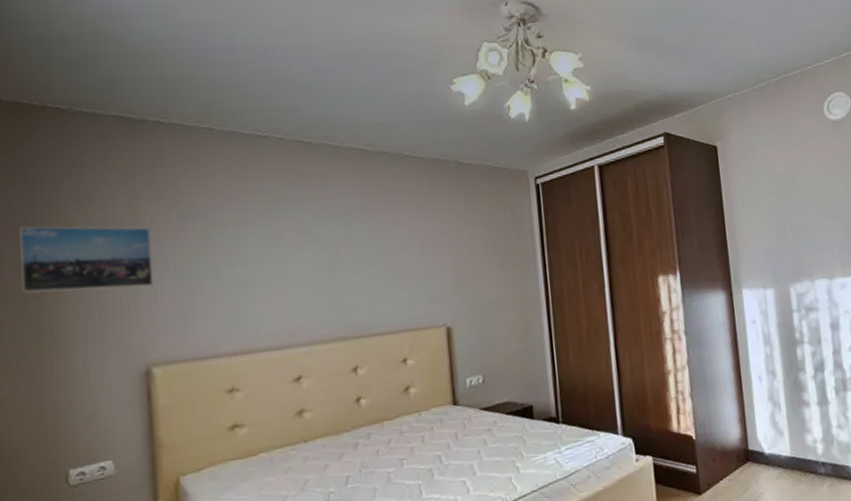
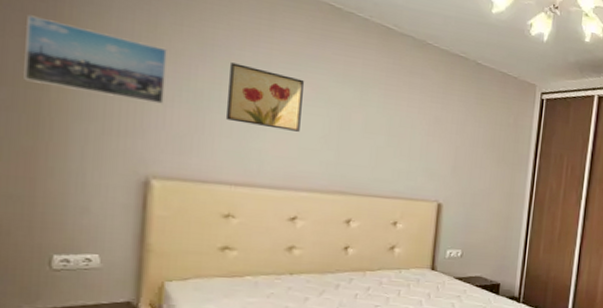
wall art: none [212,225,290,287] -> present [225,62,304,132]

